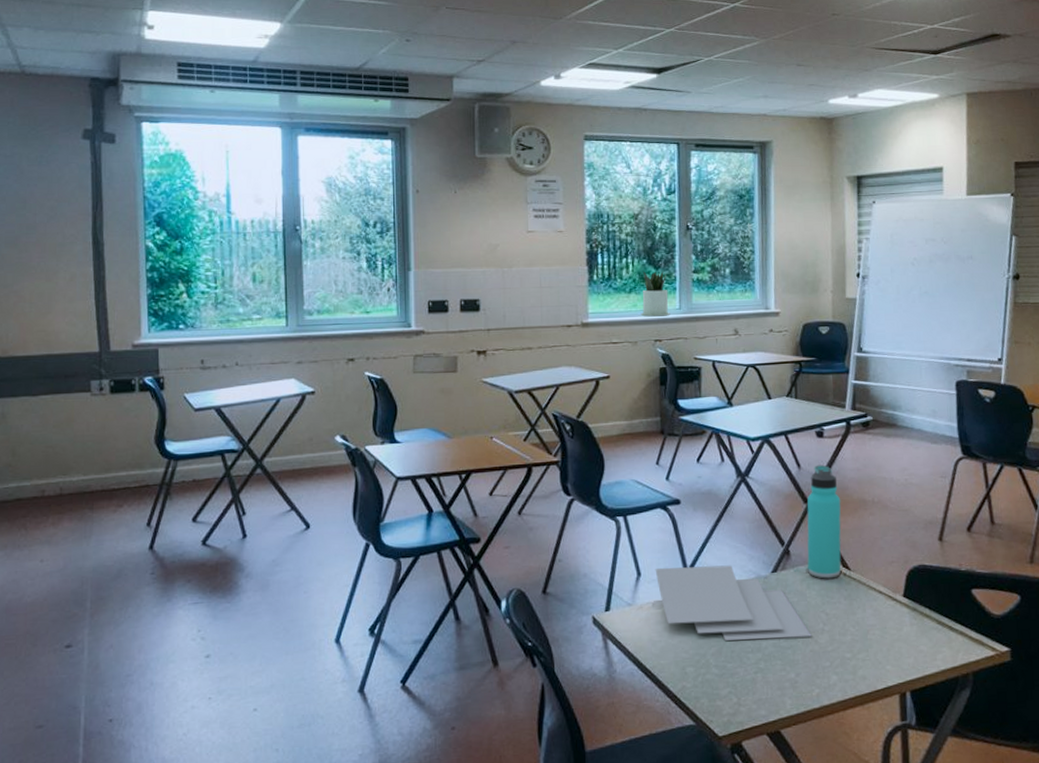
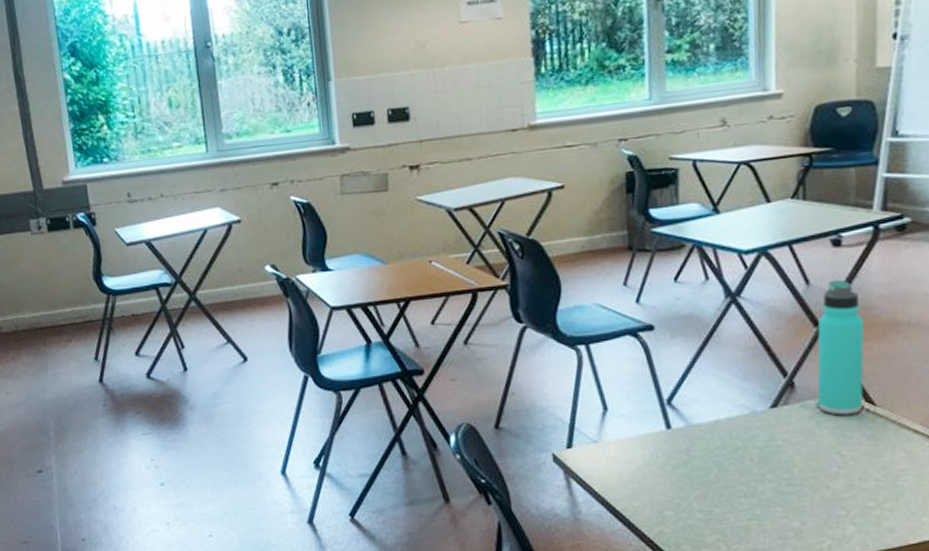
planter: present [640,271,670,317] -> none [600,54,638,113]
papers: present [655,565,812,641] -> none [624,399,822,484]

